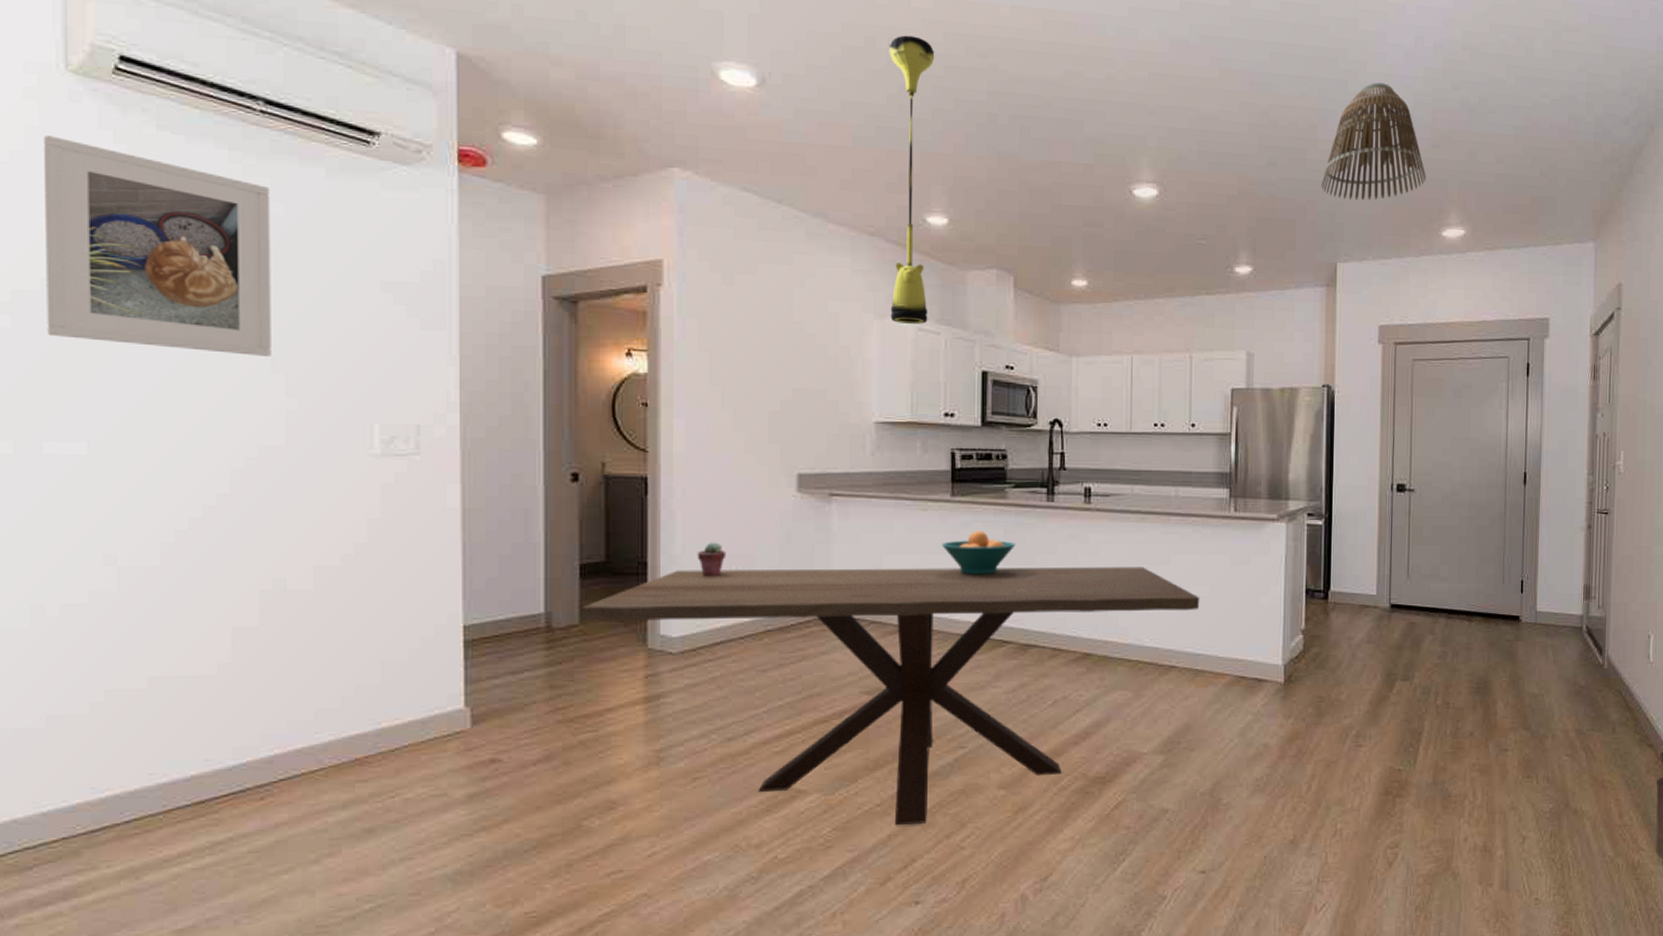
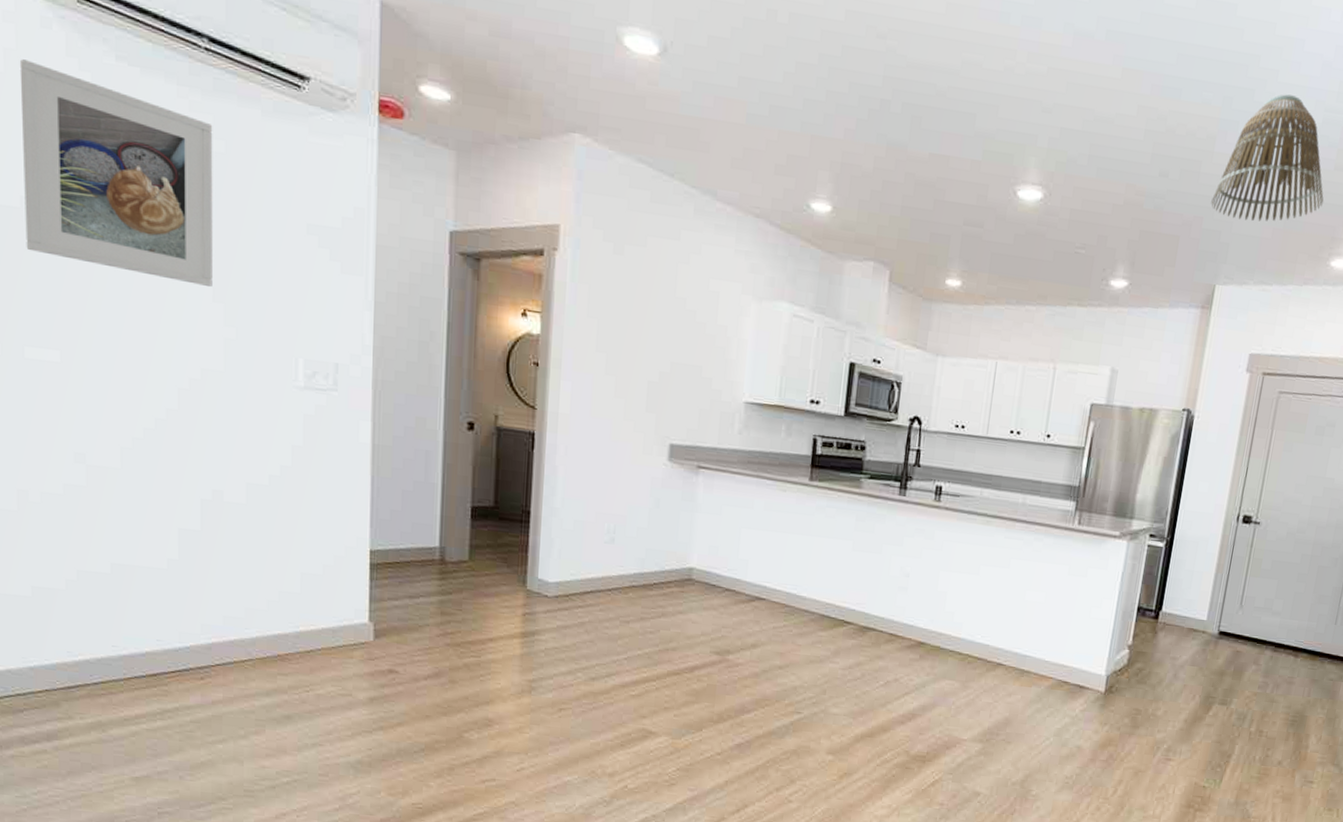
dining table: present [581,566,1200,826] -> none [470,521,1034,775]
potted succulent: present [697,542,727,577] -> none [574,499,601,532]
pendant light: present [889,35,935,324] -> none [768,10,835,311]
fruit bowl: present [941,531,1016,575] -> none [796,515,866,558]

